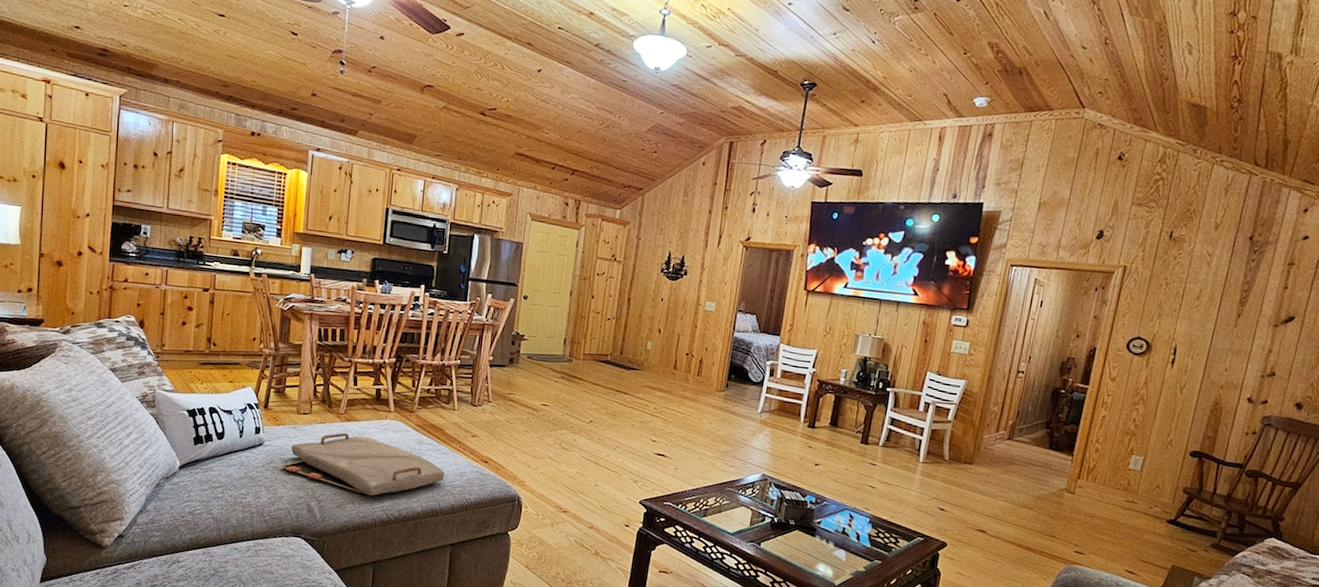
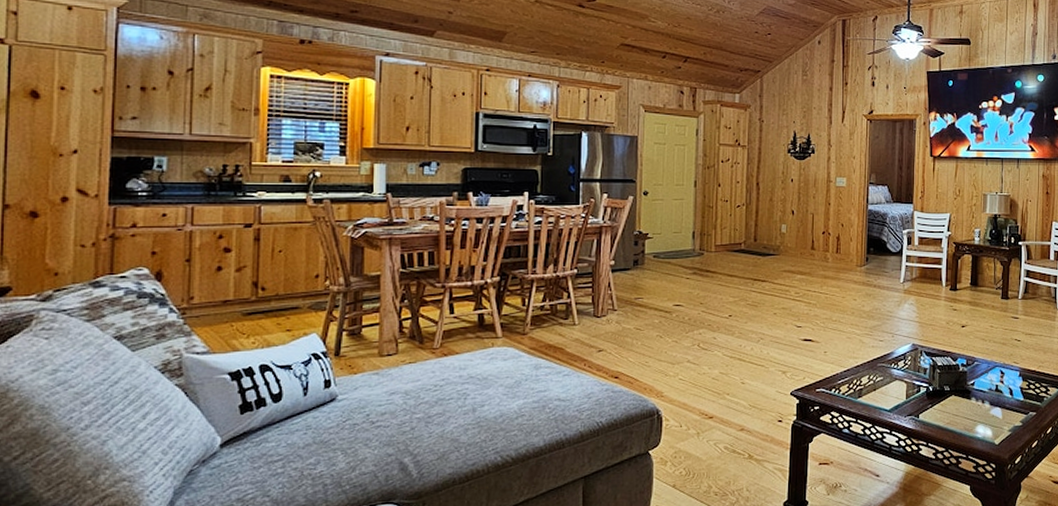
serving tray: present [279,432,445,496] -> none [359,369,569,439]

